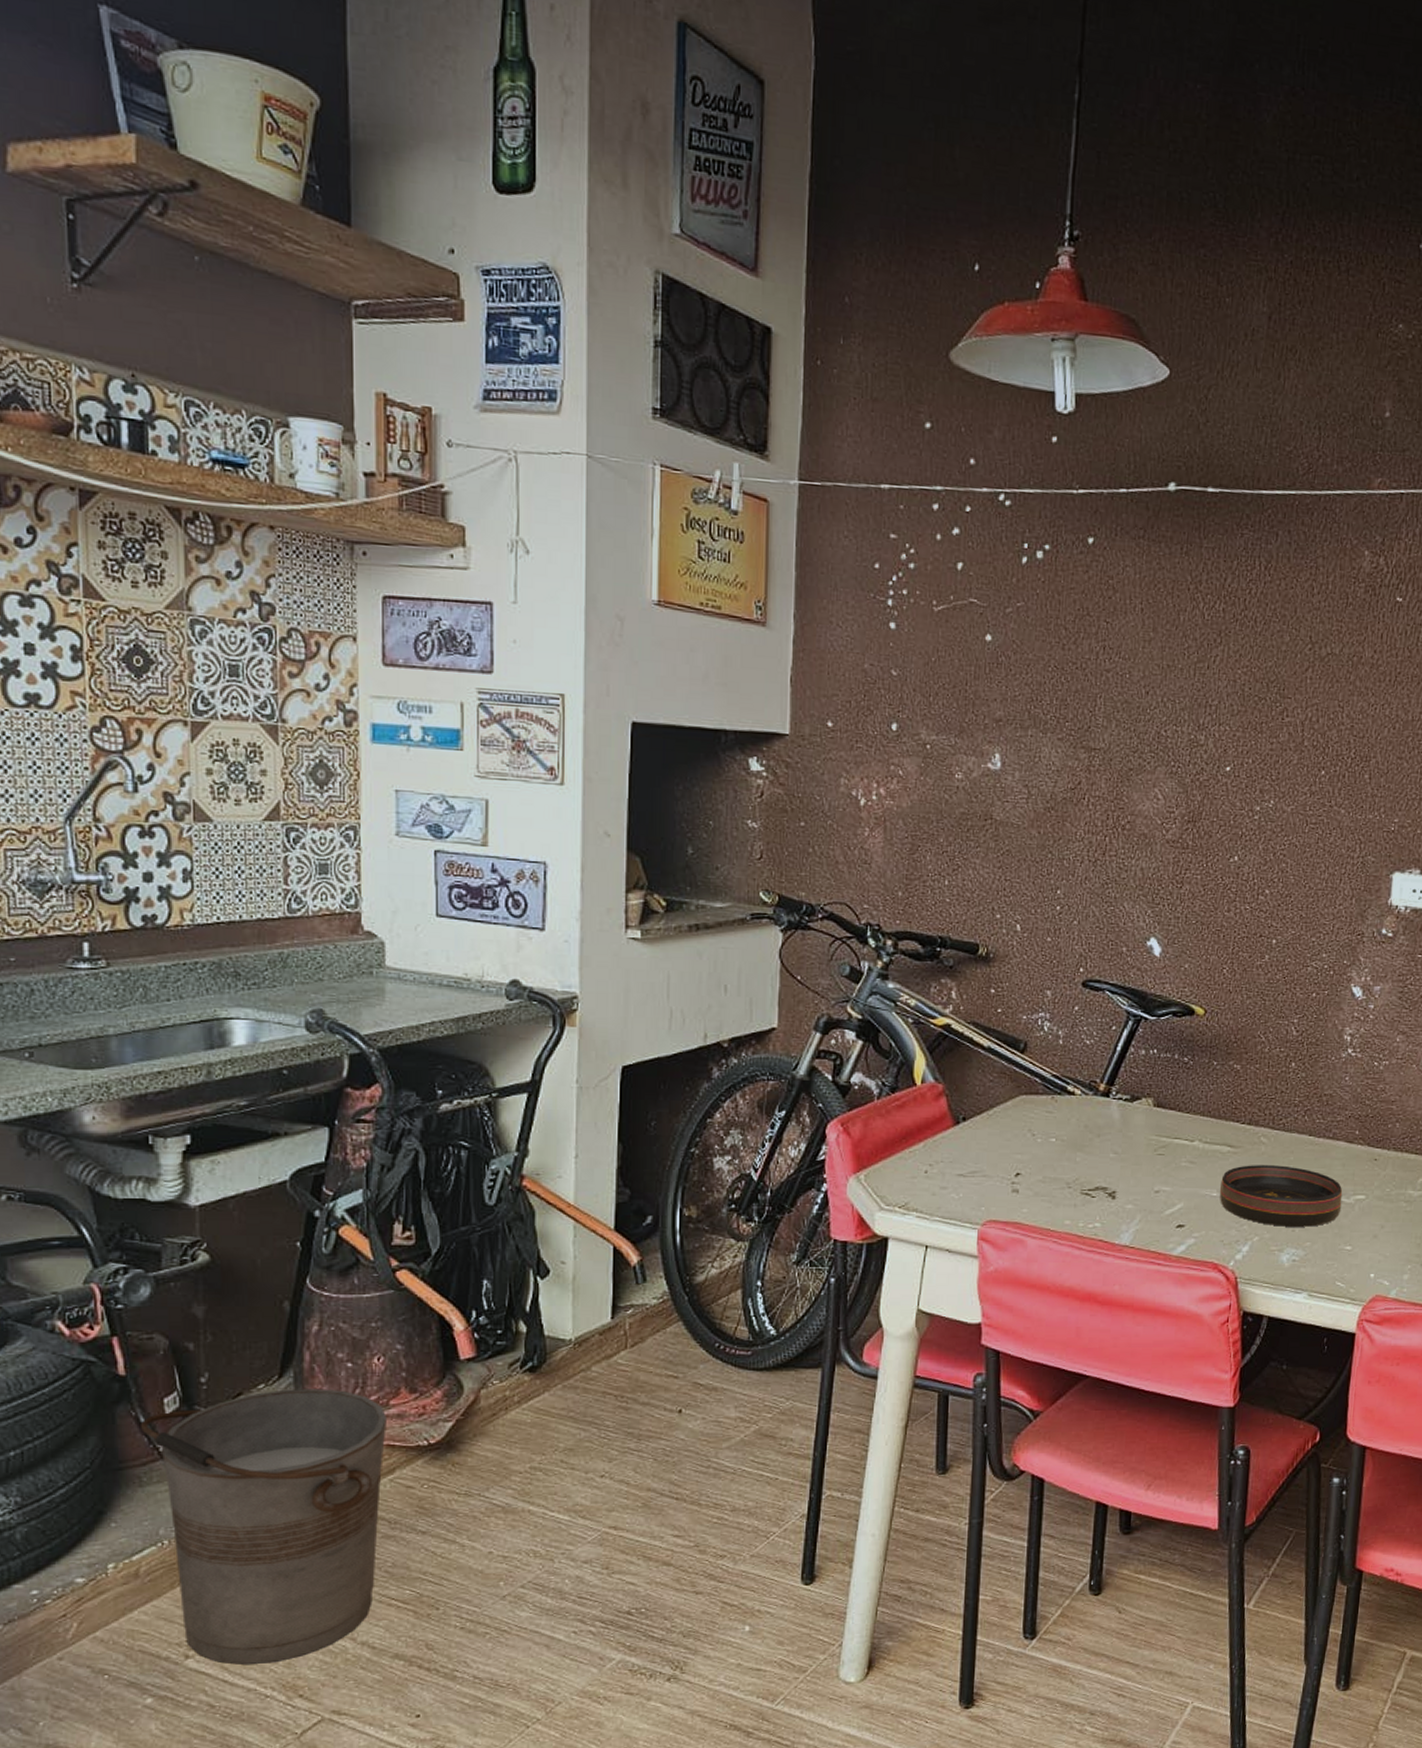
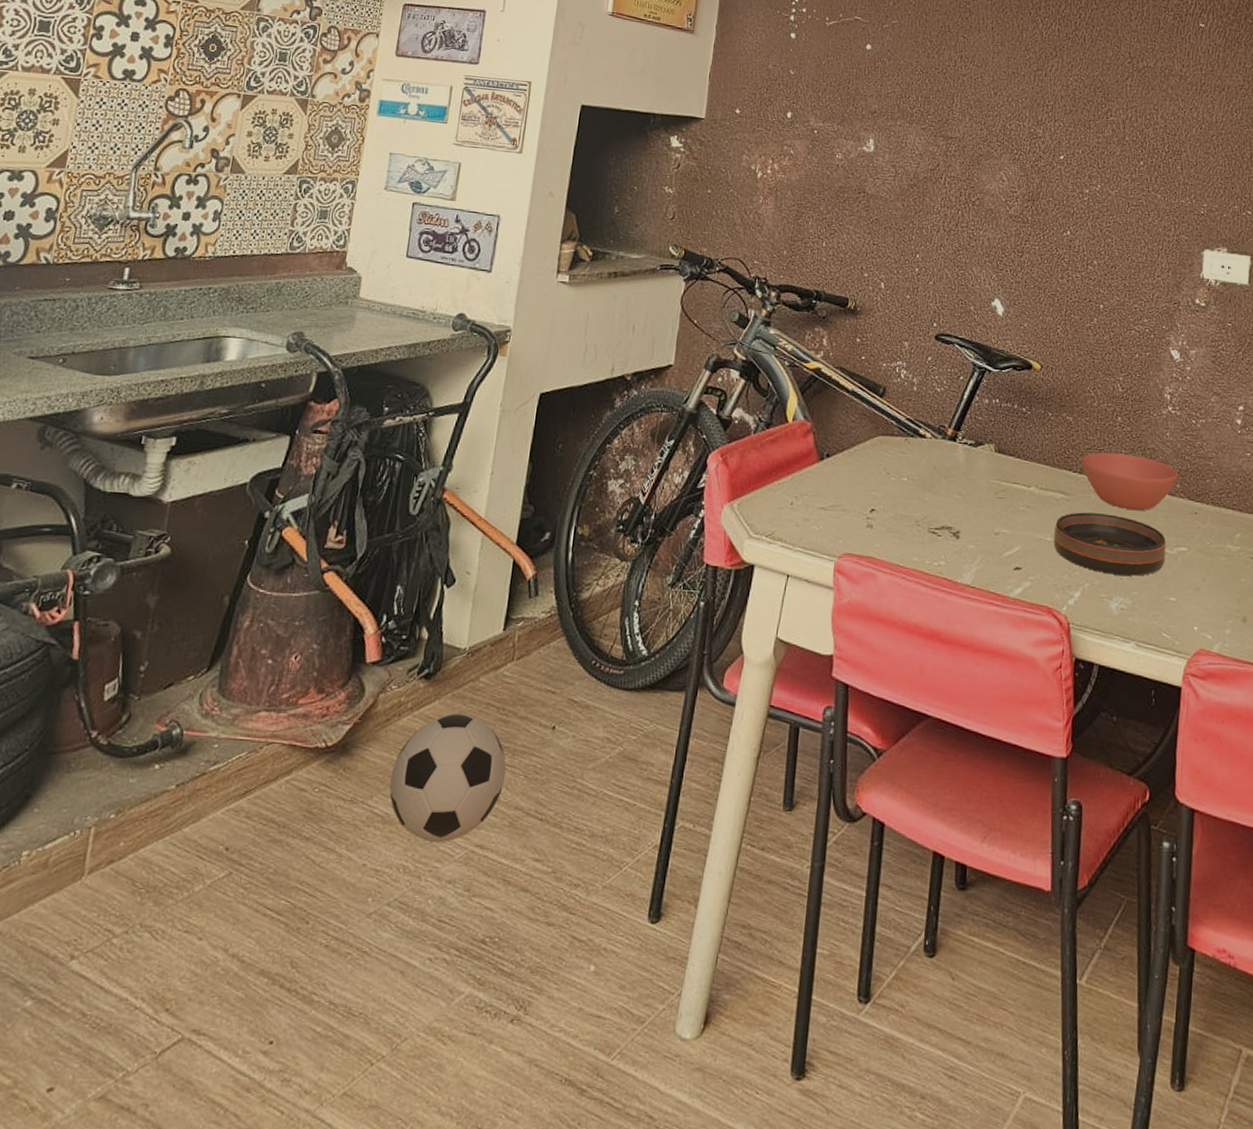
bucket: present [139,1389,388,1665] -> none [74,682,295,971]
soccer ball: none [506,1404,632,1528] -> present [389,714,506,843]
soup bowl: none [1251,1101,1358,1159] -> present [1082,452,1179,510]

